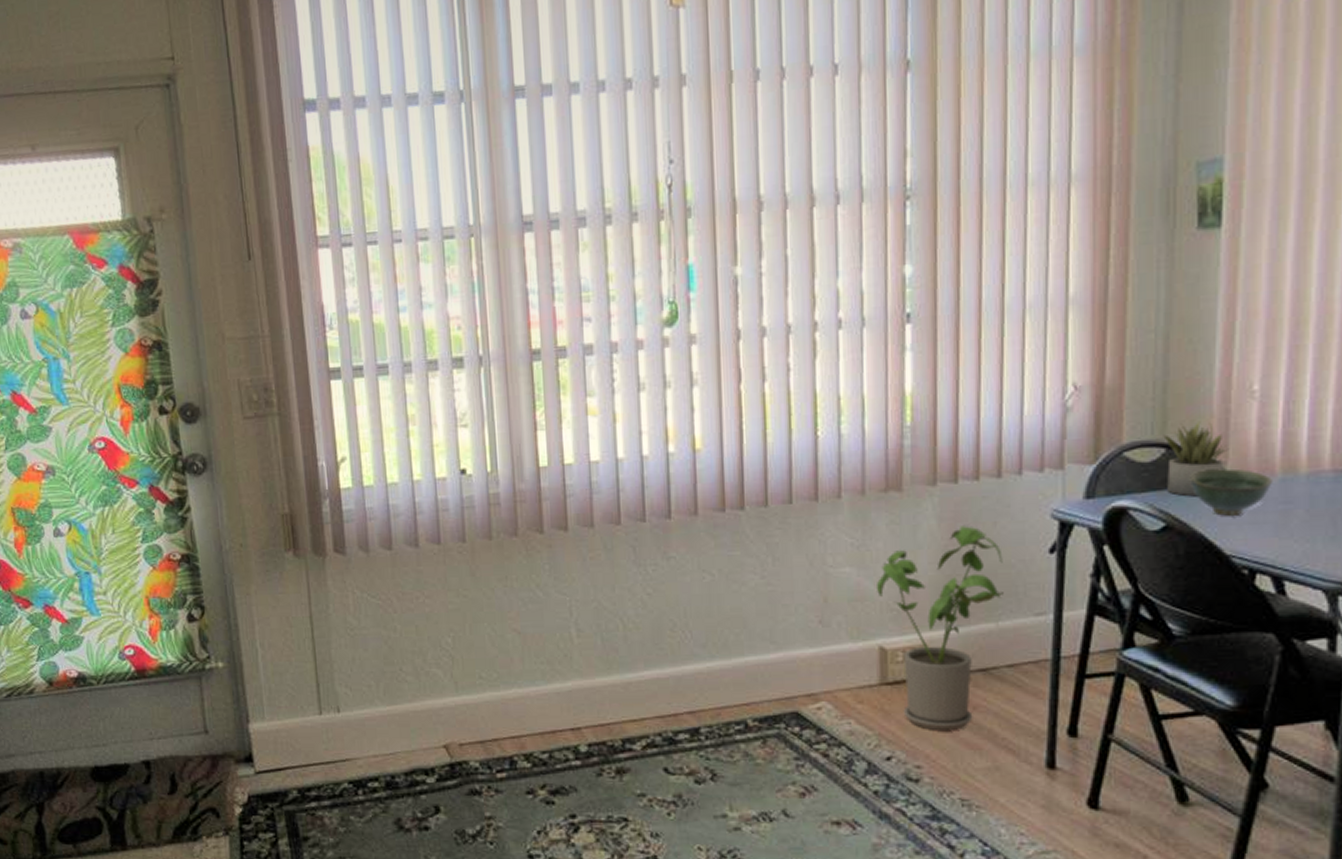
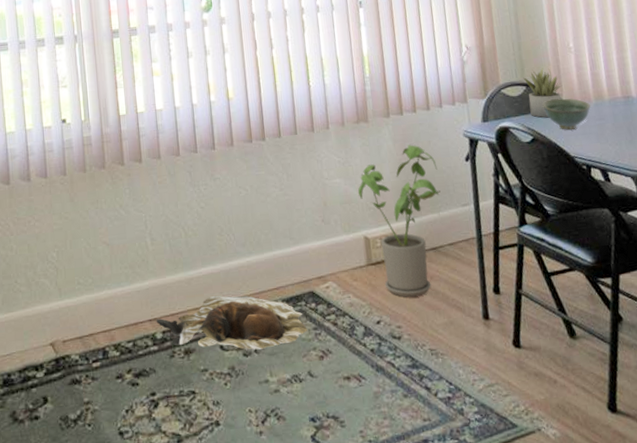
dog bed: none [580,707,786,777] -> present [156,295,307,350]

